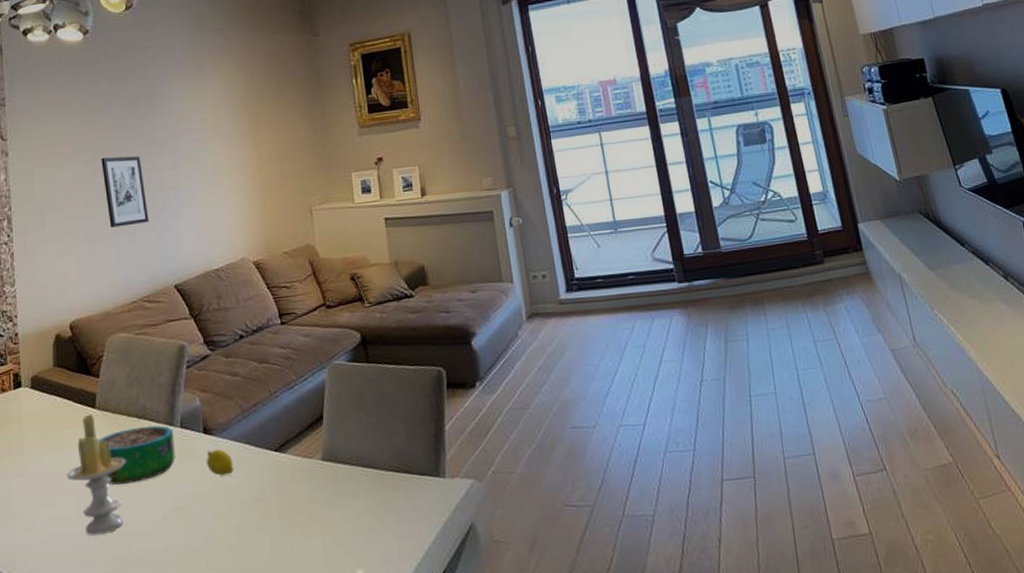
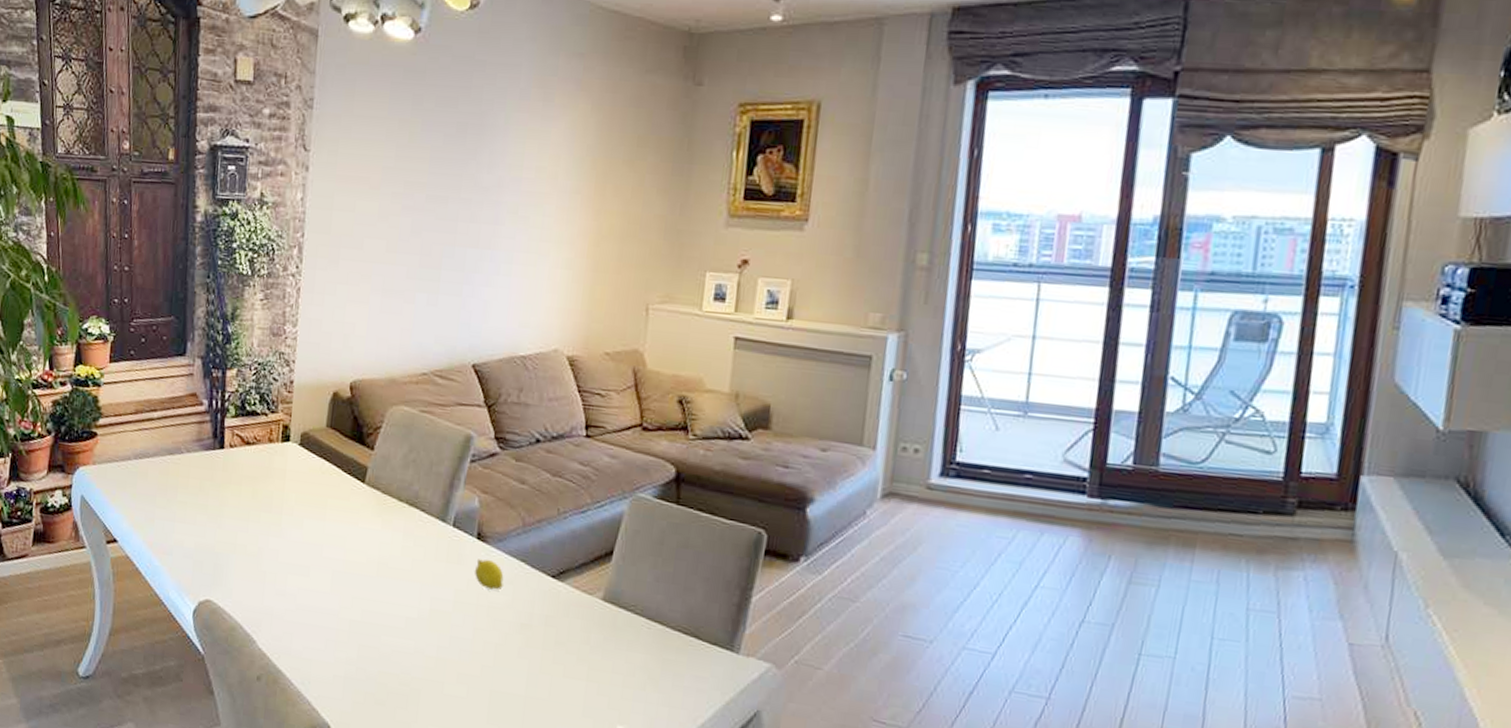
candle: present [65,414,127,535] -> none [323,488,390,618]
decorative bowl: present [98,425,175,485] -> none [362,513,445,574]
wall art: present [101,156,149,228] -> none [410,193,458,284]

